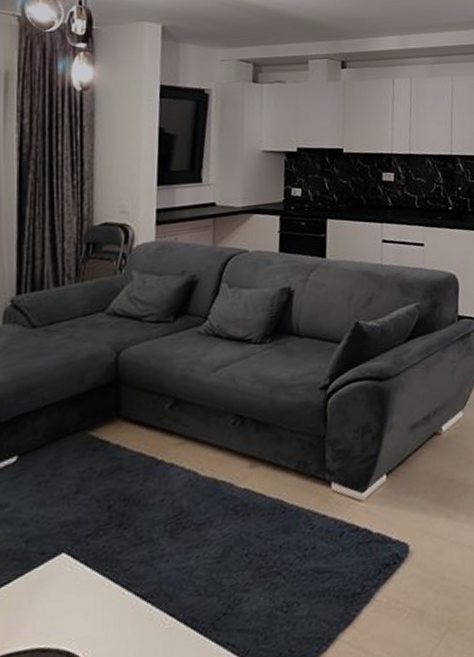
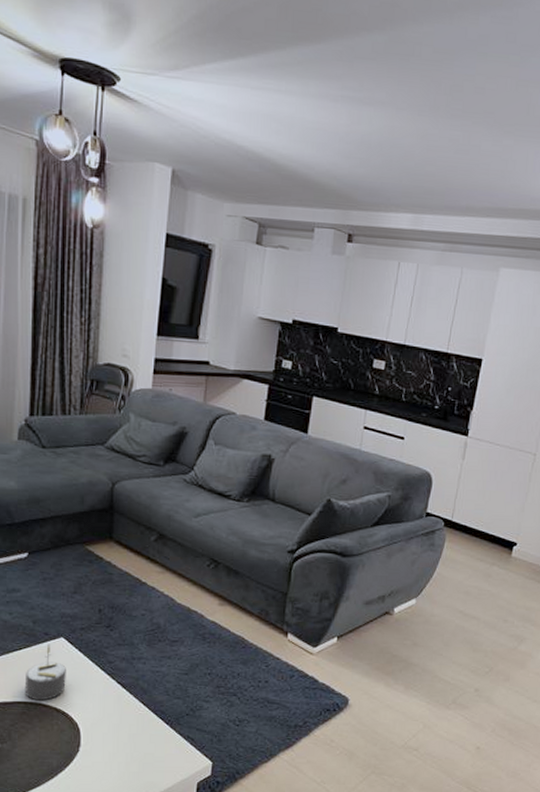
candle: none [16,566,70,646] -> present [24,644,66,701]

